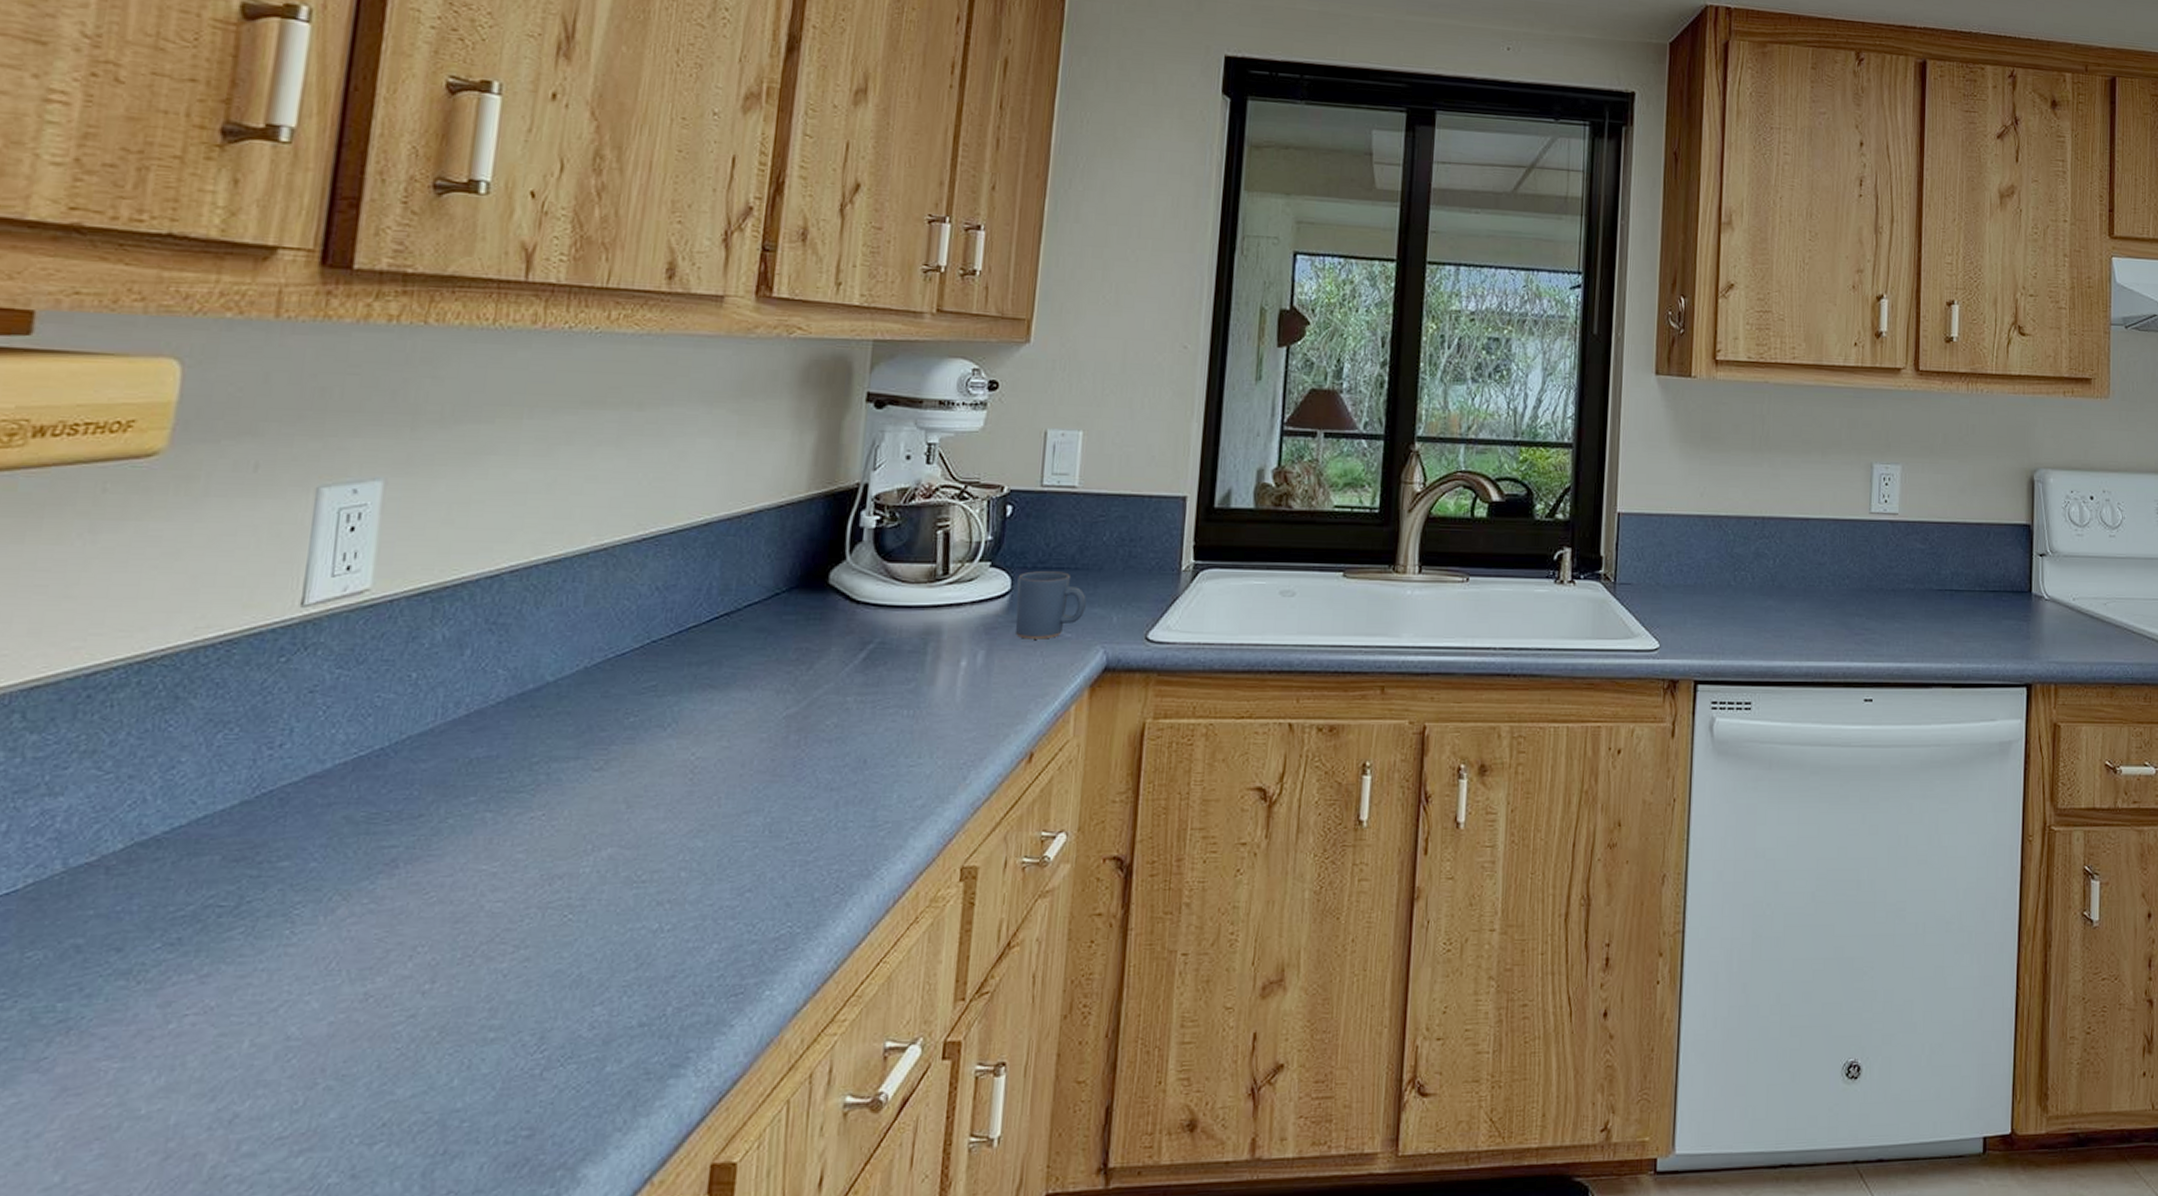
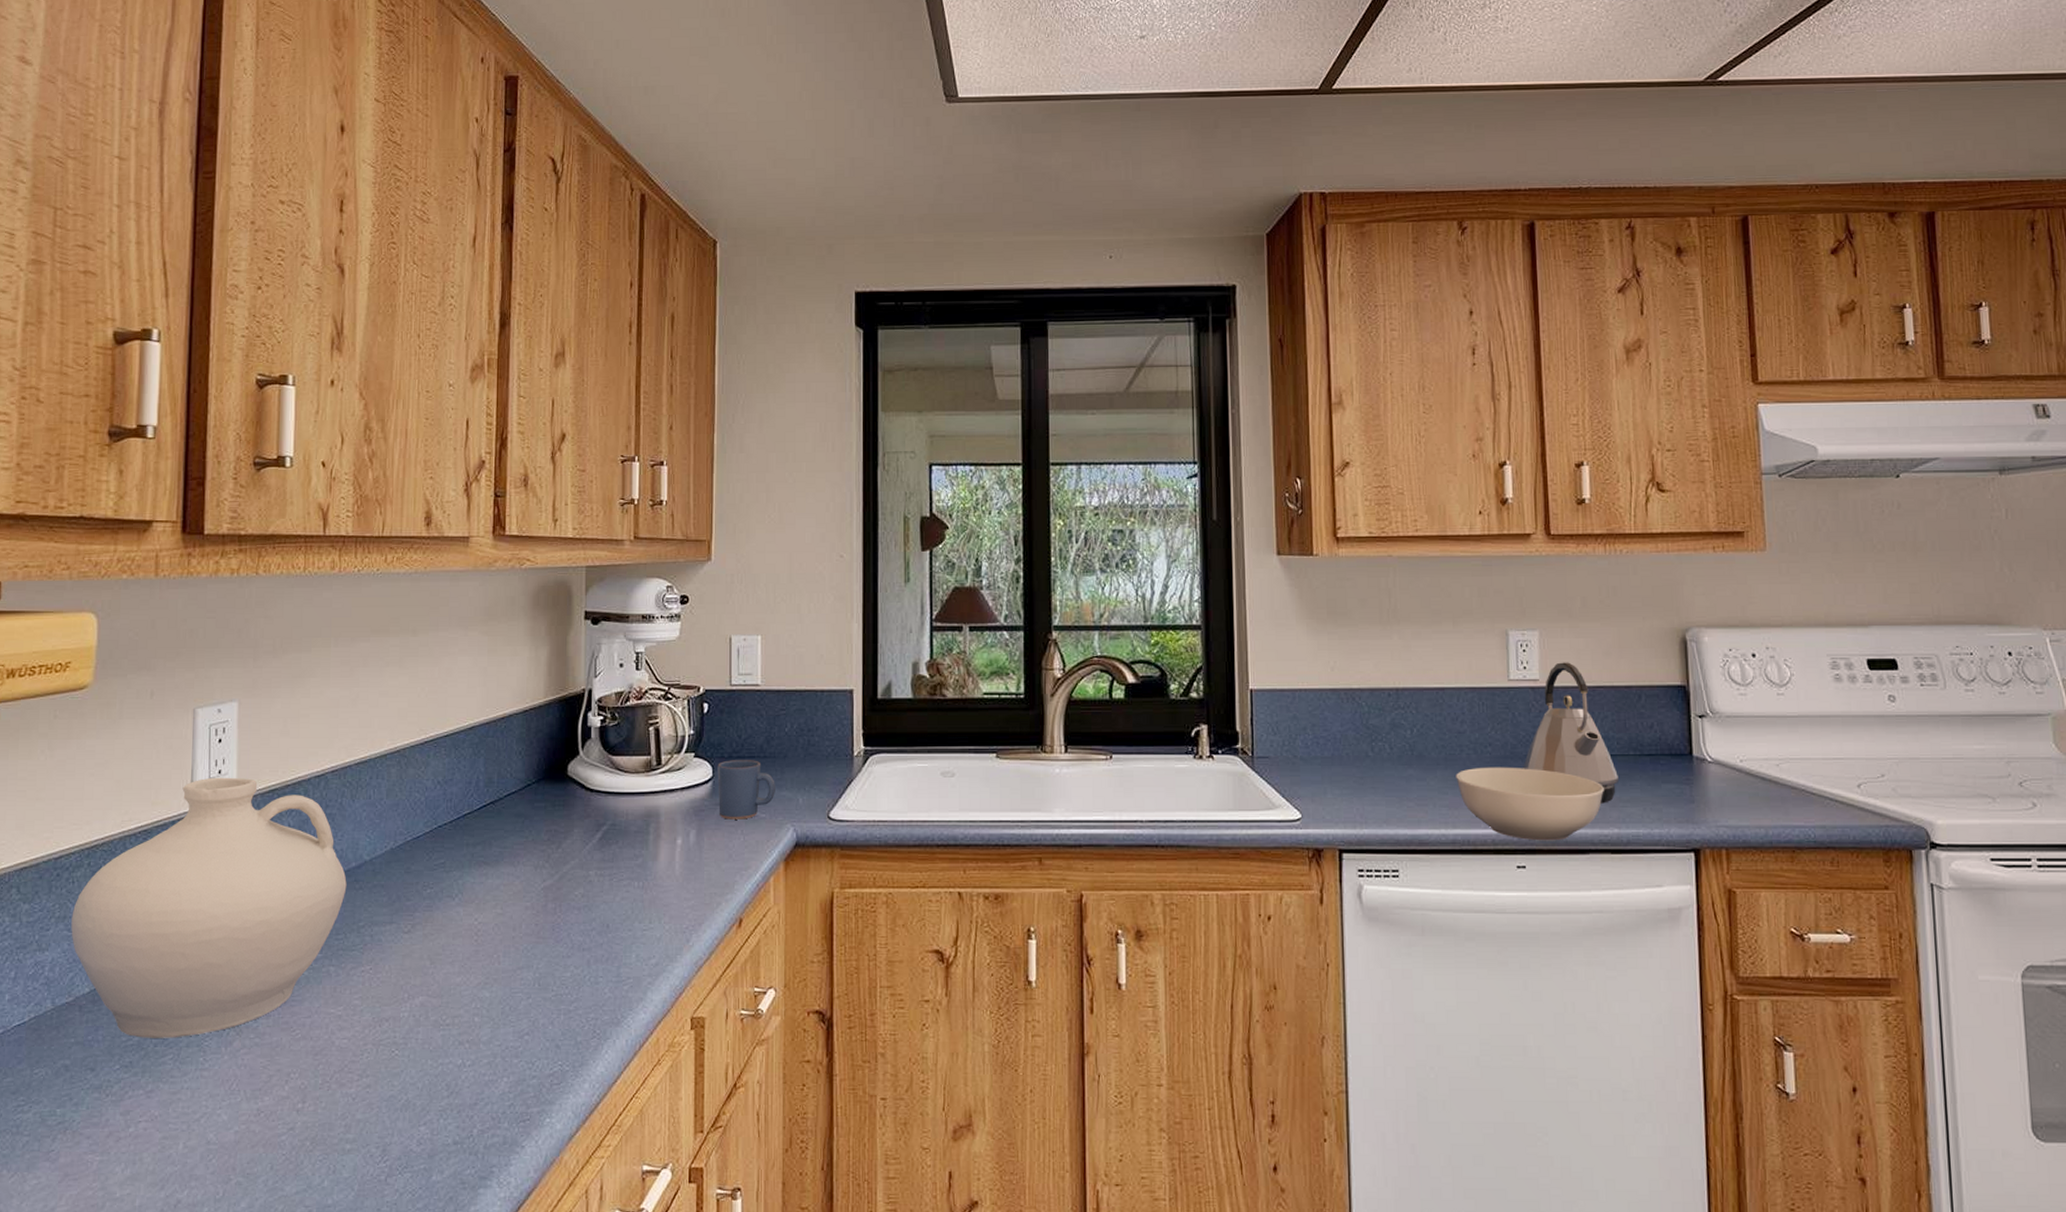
ceramic jug: none [101,574,520,907] -> present [71,777,347,1038]
bowl: none [1813,599,1950,675] -> present [1456,767,1604,841]
kettle: none [1877,497,1964,638] -> present [1523,662,1618,804]

